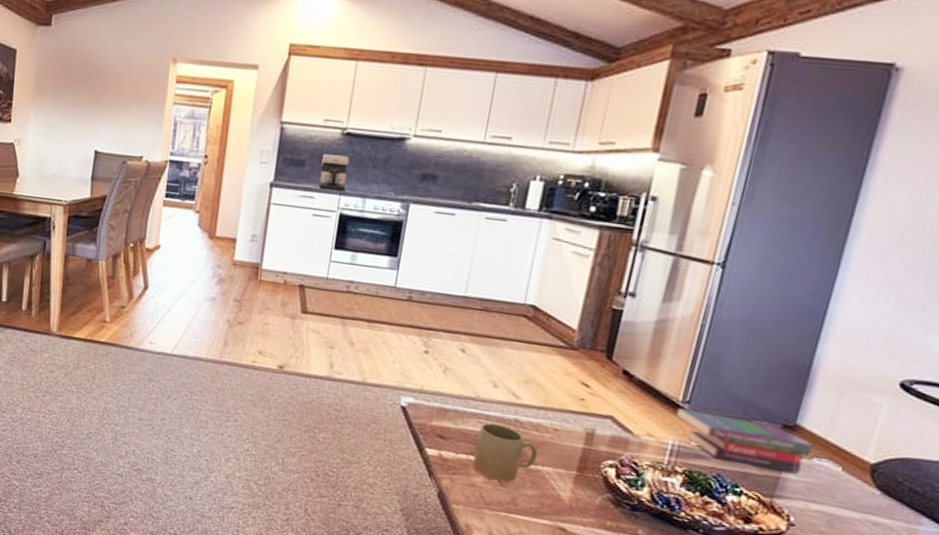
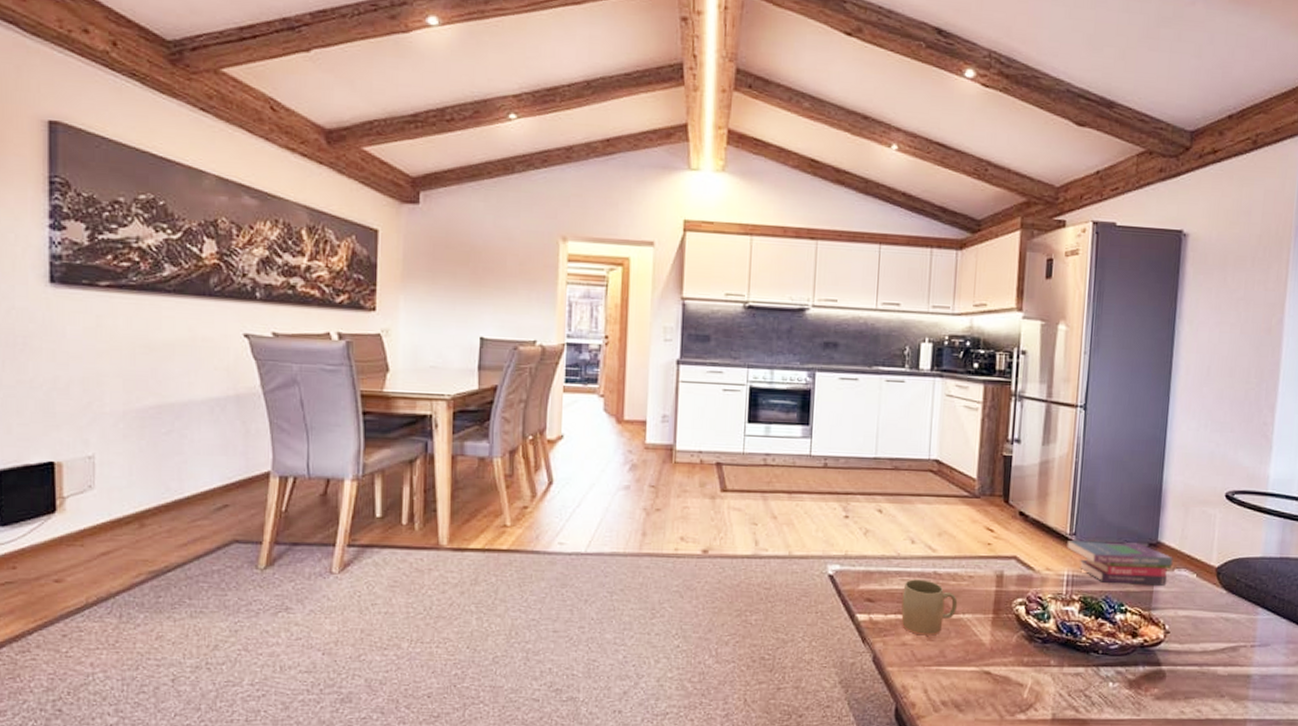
coffee maker: present [318,154,349,192] -> none [726,328,754,364]

